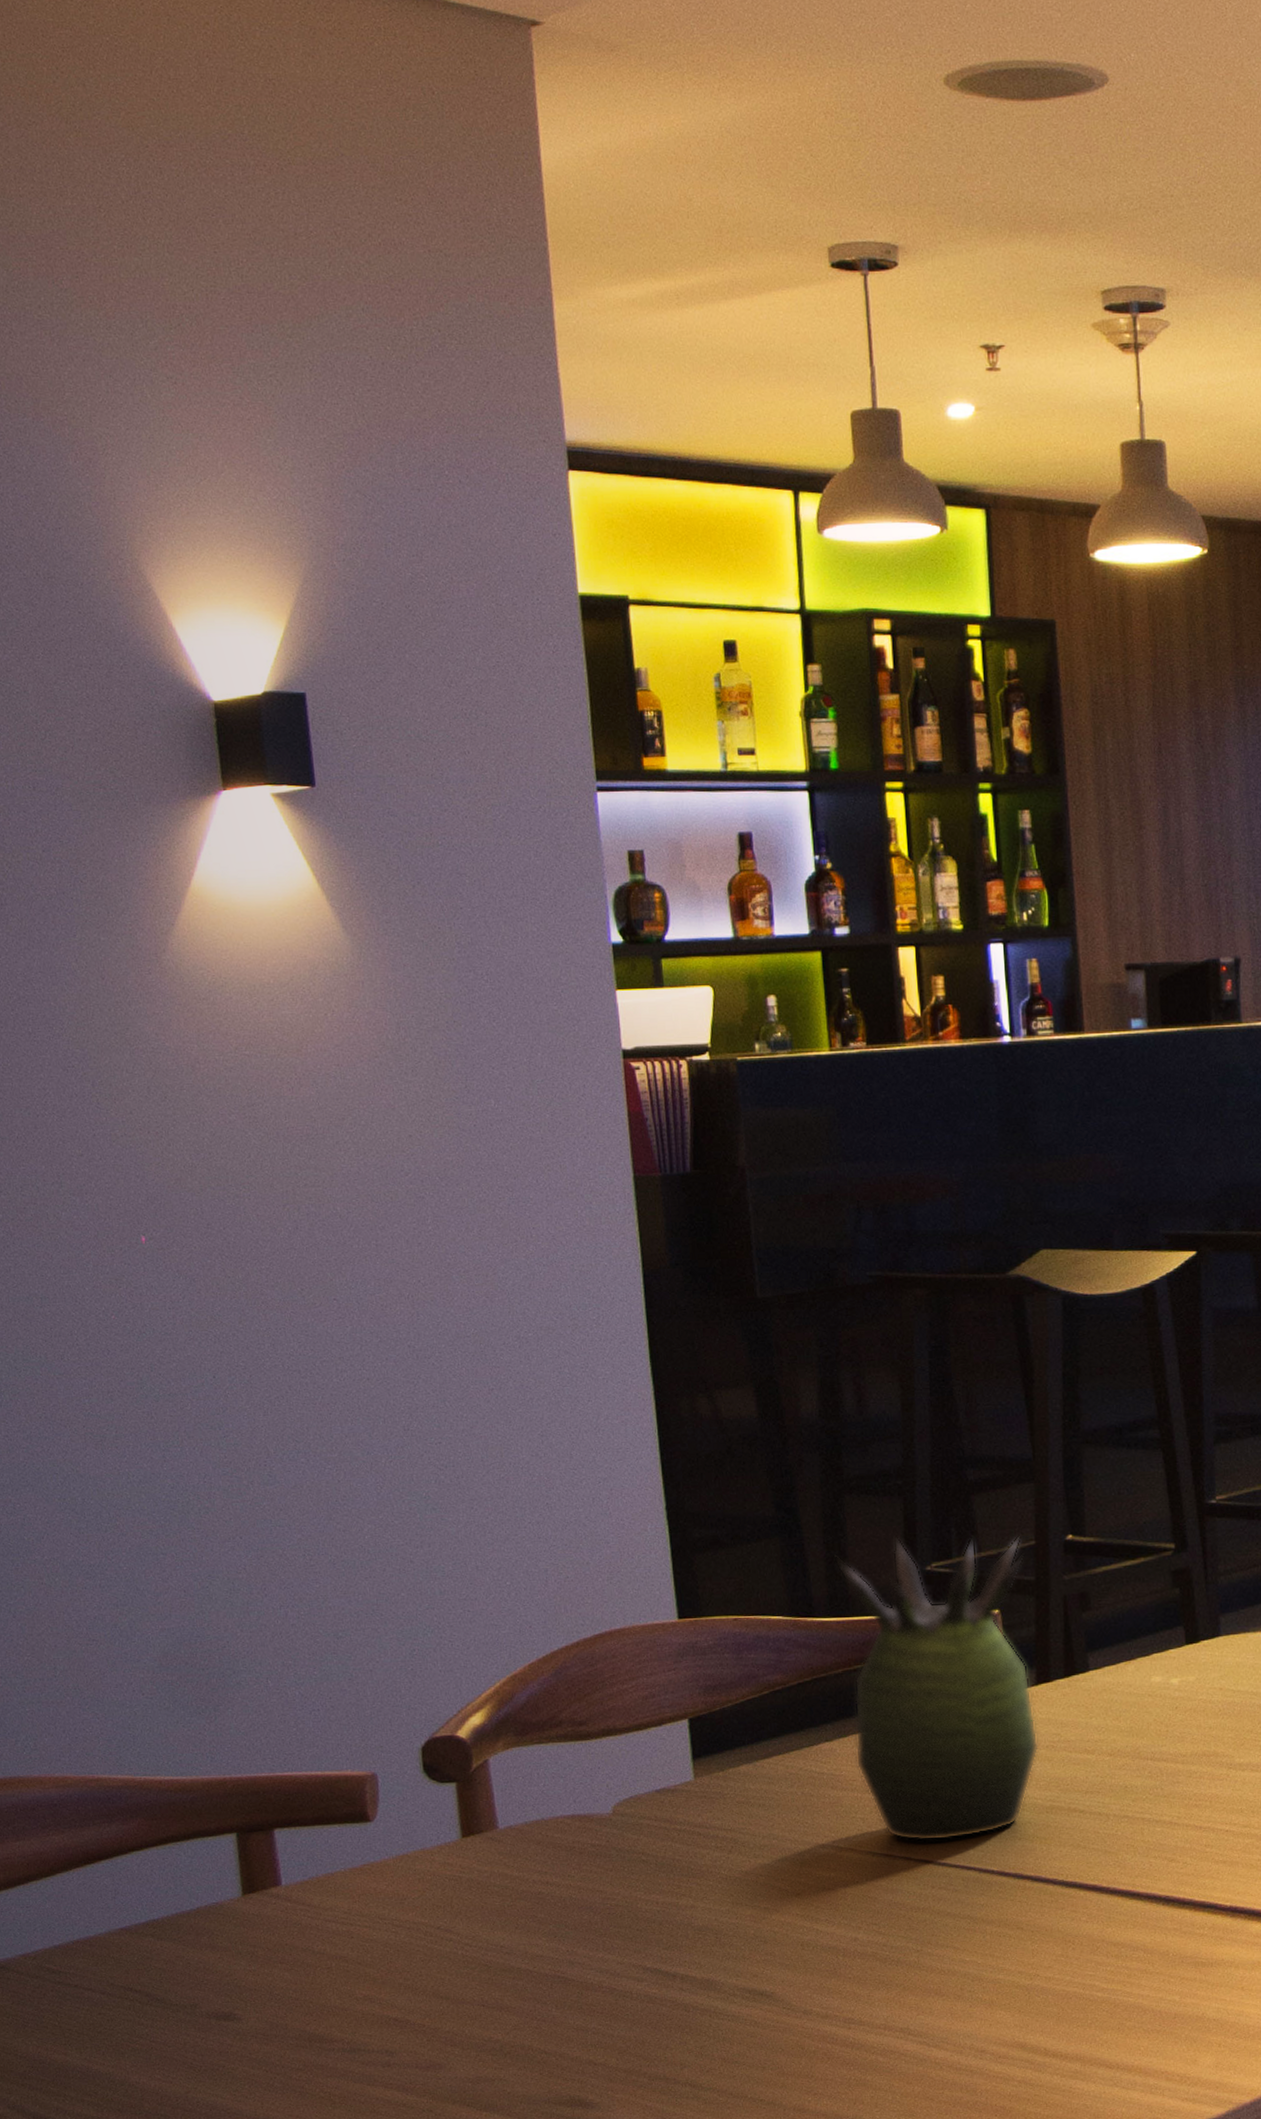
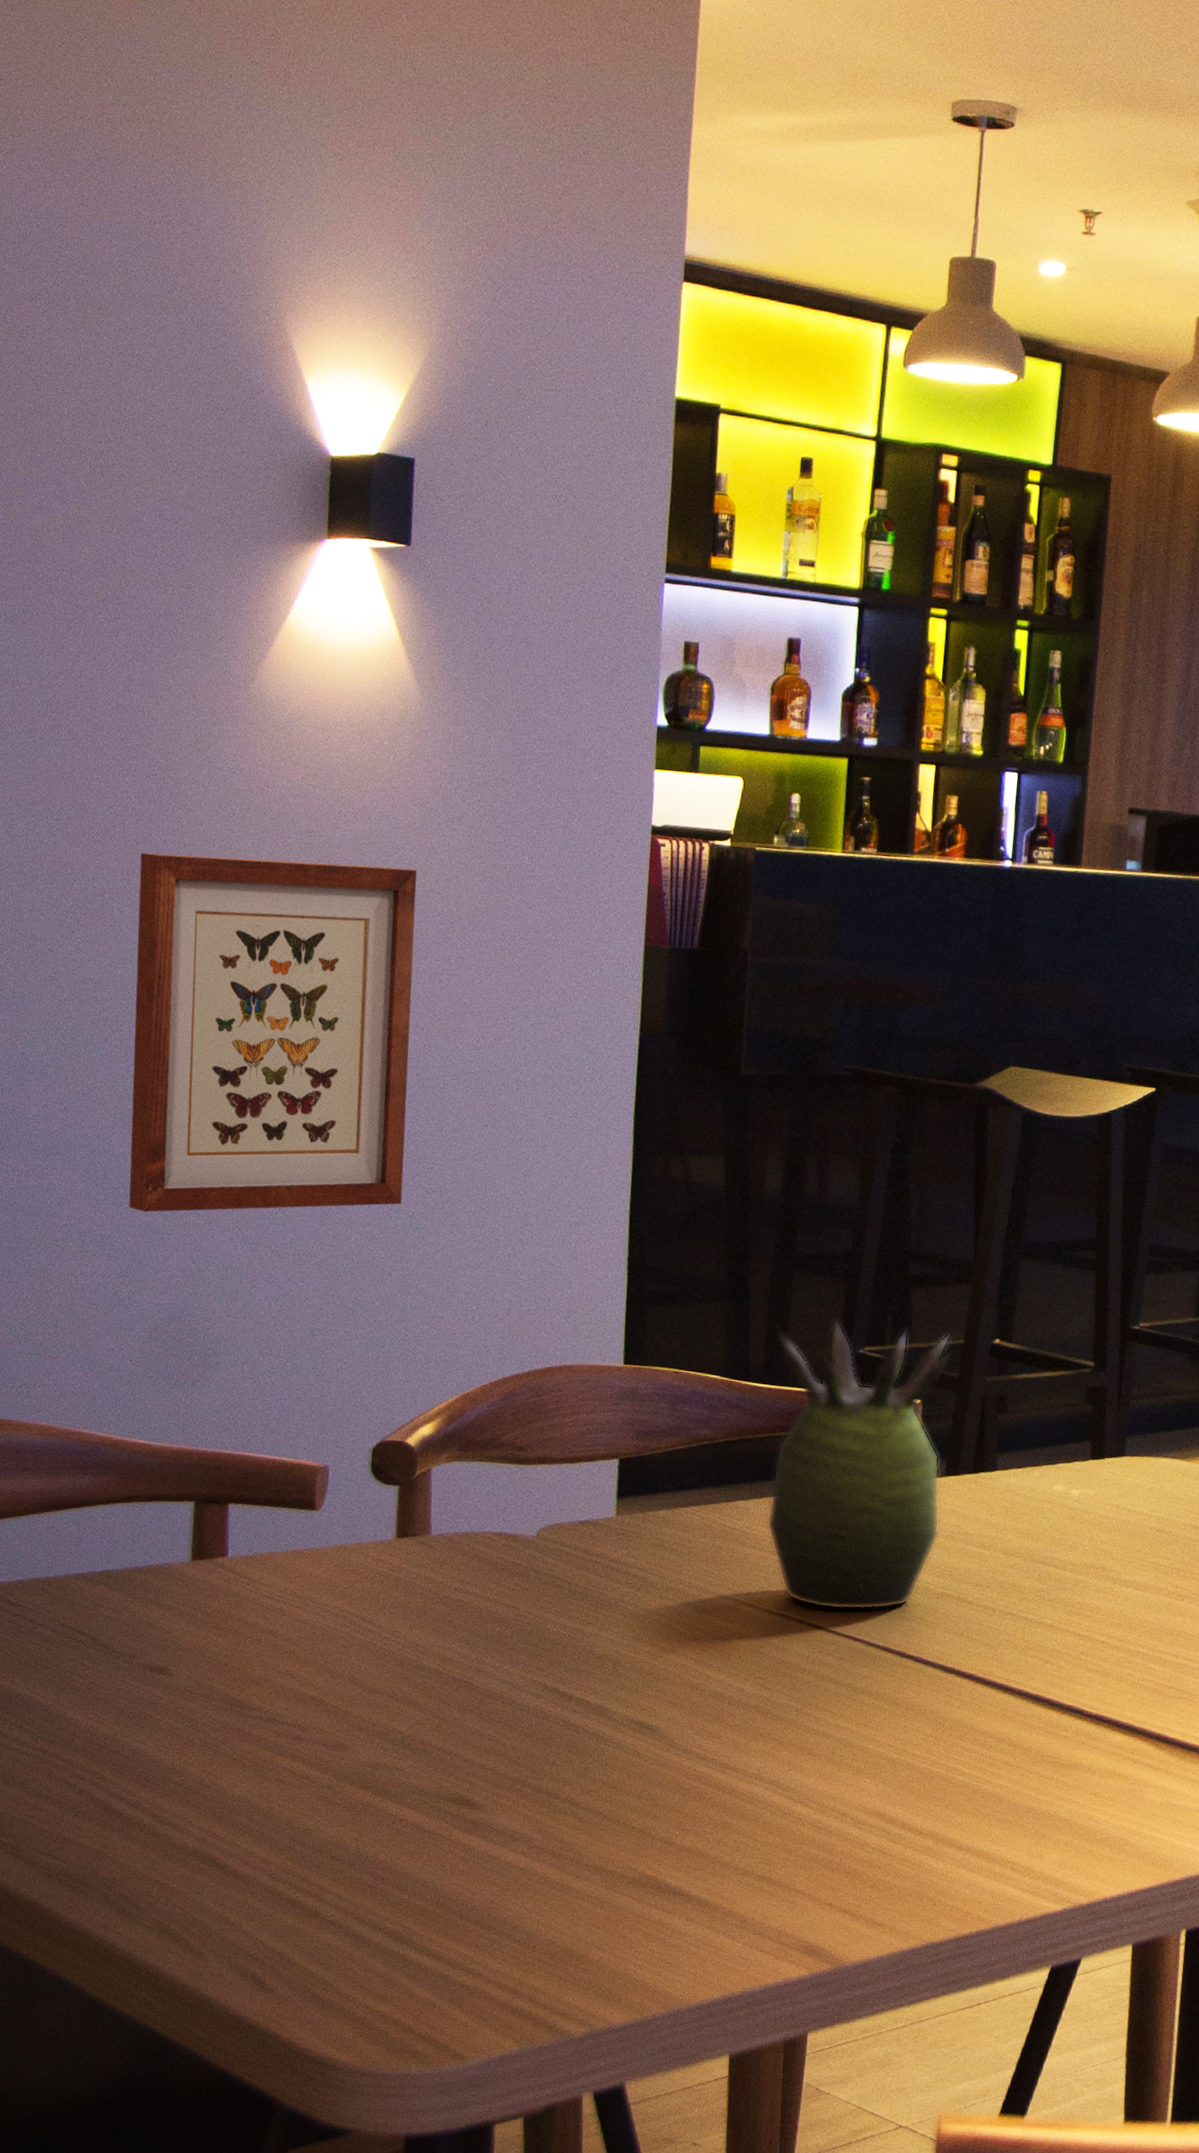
wall art: none [69,1129,413,1535] -> present [129,852,417,1213]

